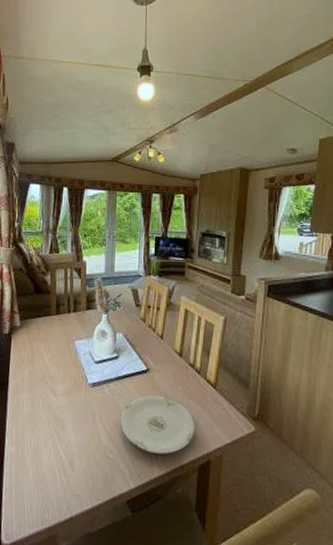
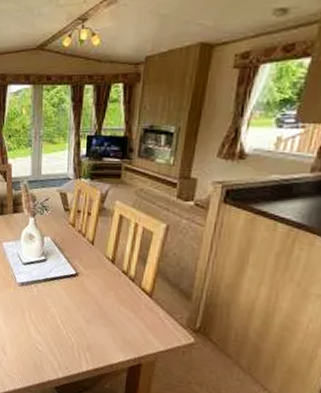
plate: present [120,395,195,454] -> none [49,298,127,353]

